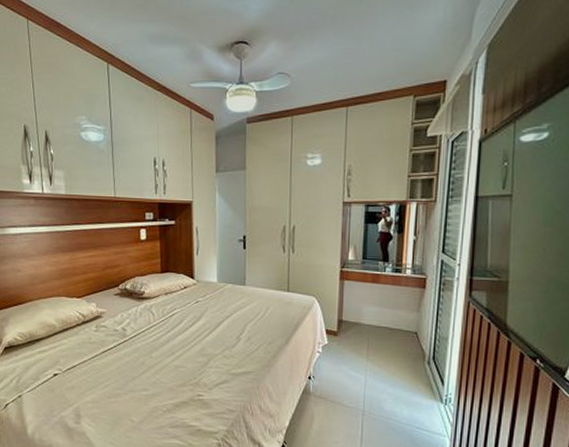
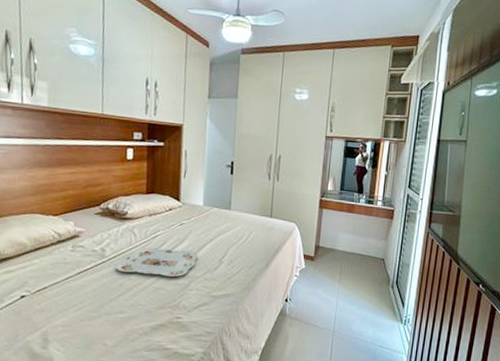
serving tray: none [137,325,215,355] -> present [115,247,198,278]

